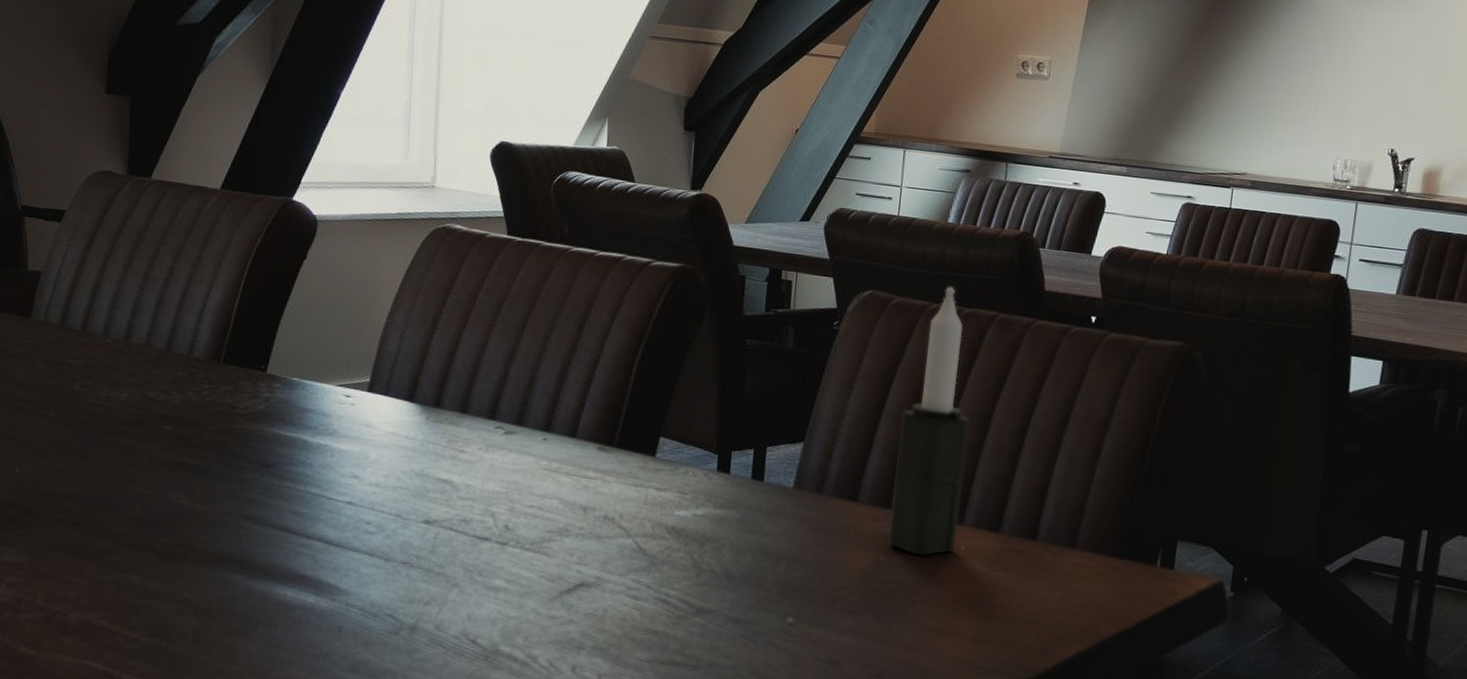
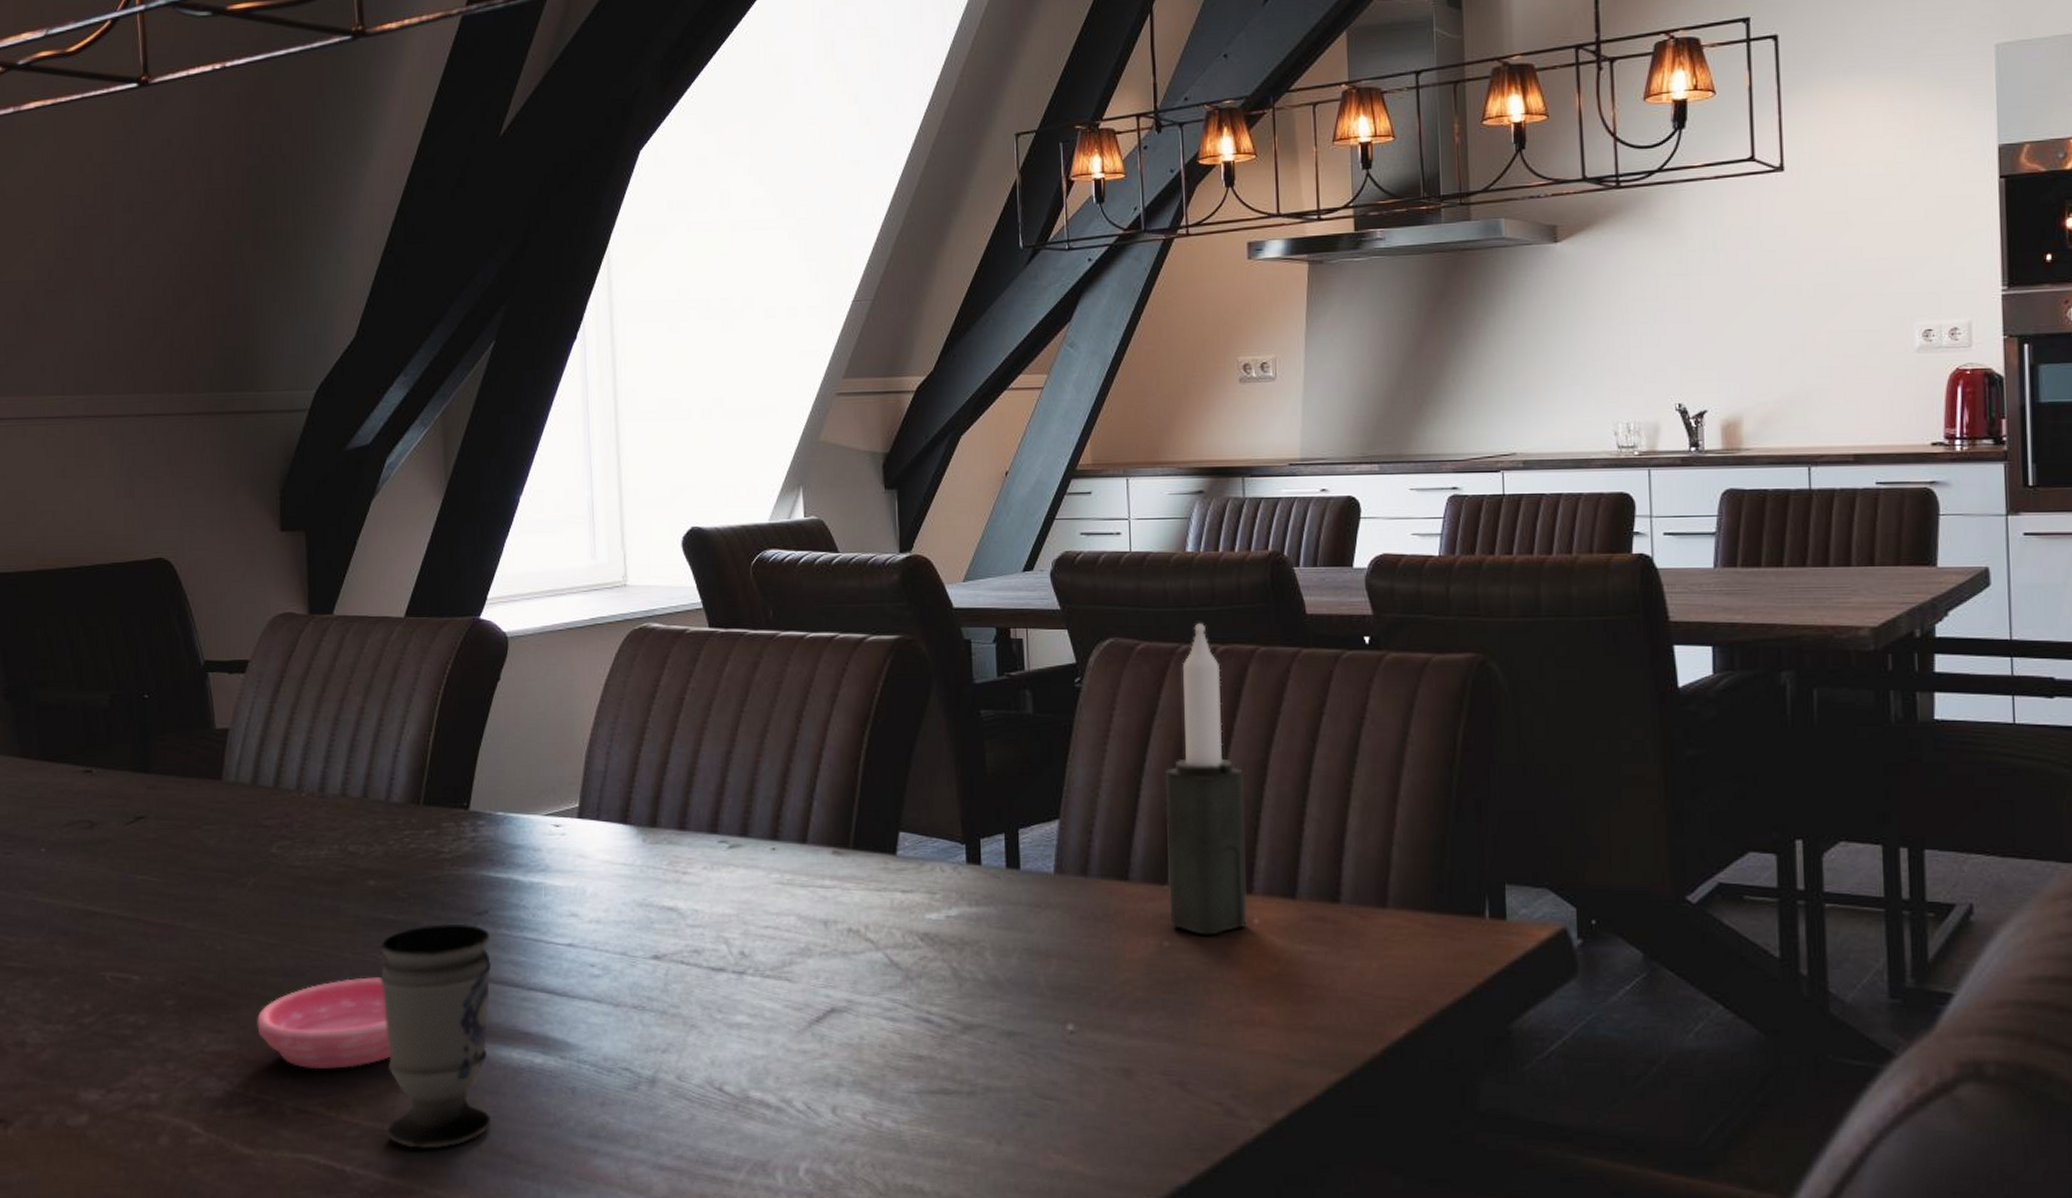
saucer: none [48,510,174,589] -> present [257,977,391,1070]
cup: none [164,471,276,667] -> present [380,923,492,1149]

